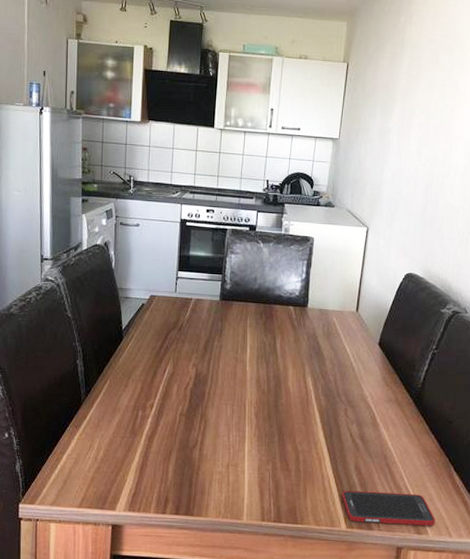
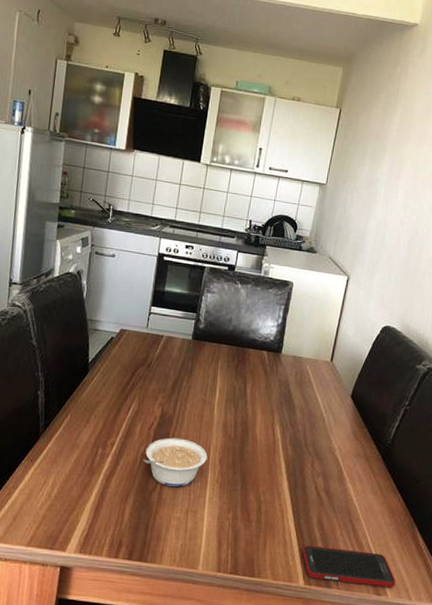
legume: none [181,396,243,442] -> present [142,437,208,487]

